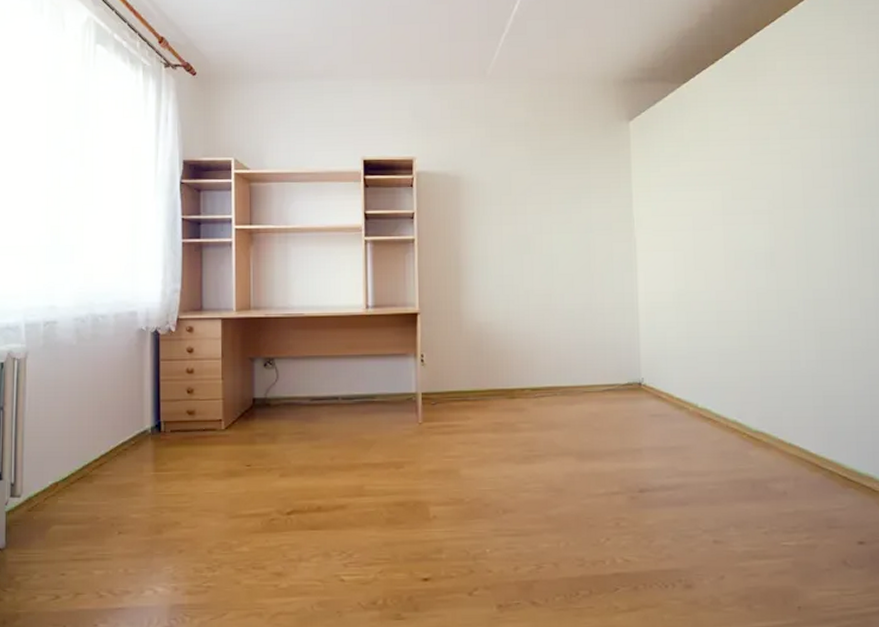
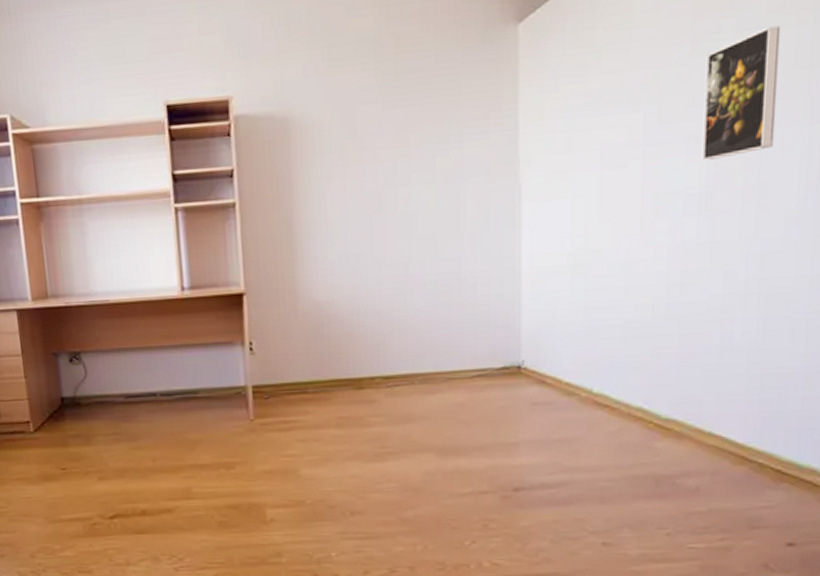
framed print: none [762,138,814,228] -> present [702,26,781,160]

